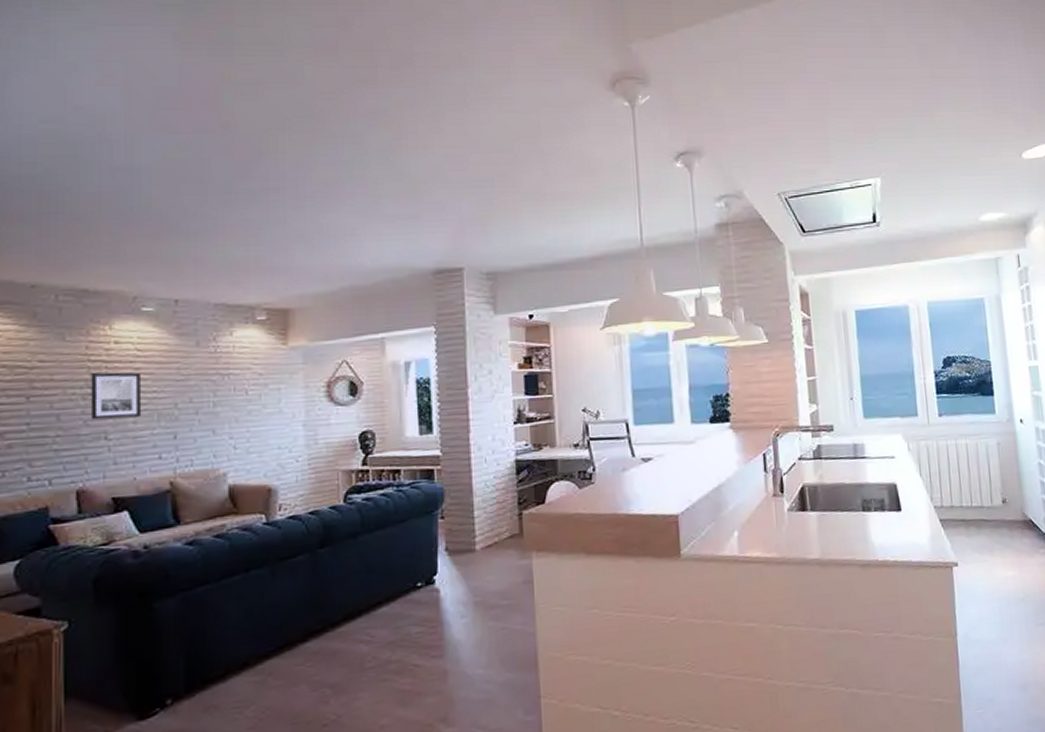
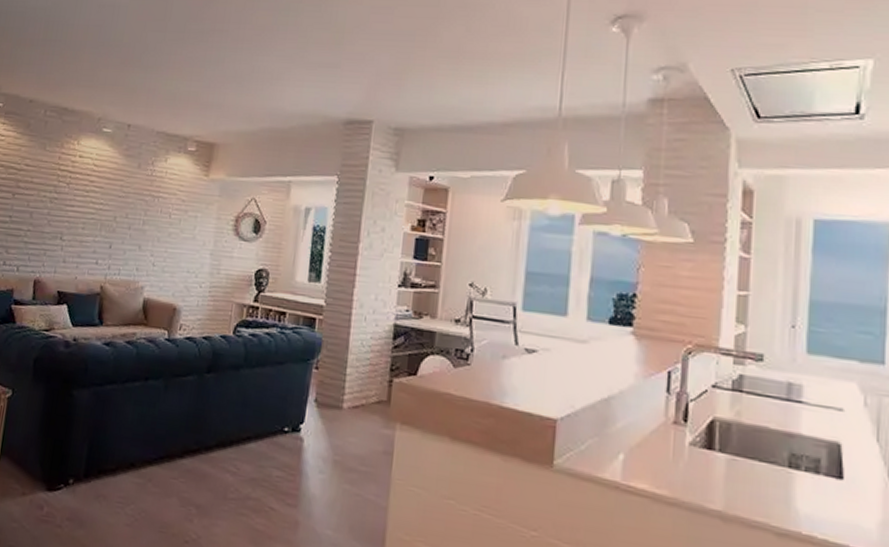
wall art: present [90,372,142,420] -> none [53,181,94,224]

